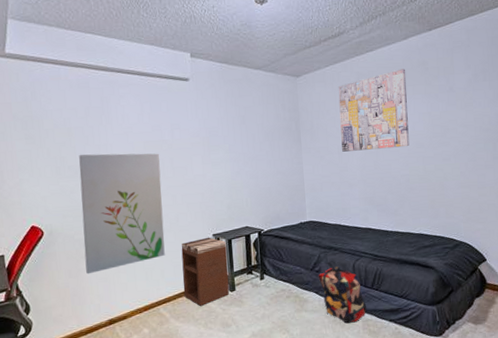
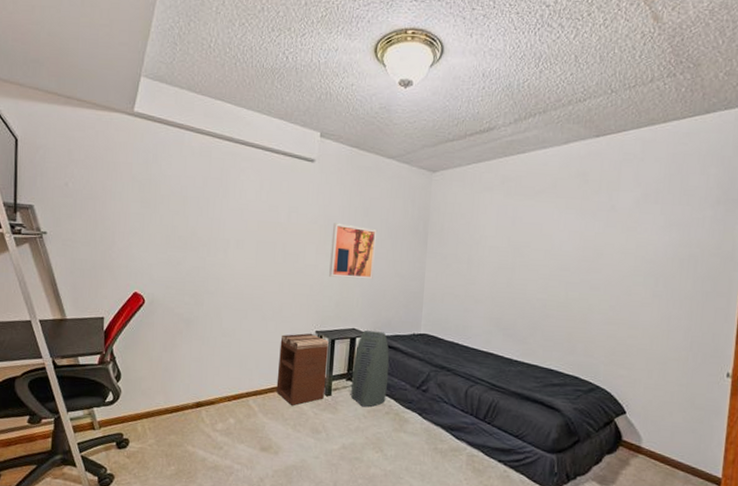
wall art: present [79,153,165,274] -> none [181,225,272,352]
wall art: none [214,133,258,183] -> present [329,223,377,280]
air purifier: none [251,225,285,296] -> present [351,330,390,407]
backpack: present [318,266,367,324] -> none [424,389,475,455]
wall art: present [338,69,410,152] -> none [472,177,561,268]

